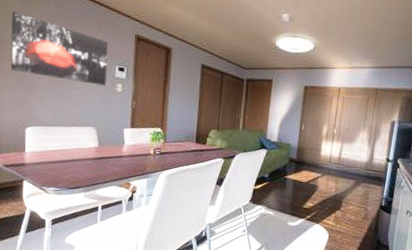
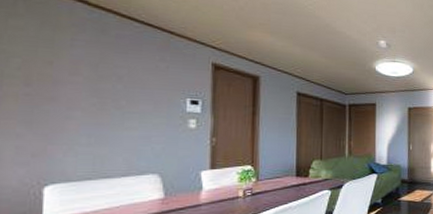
wall art: present [11,11,109,86] -> none [18,36,175,123]

